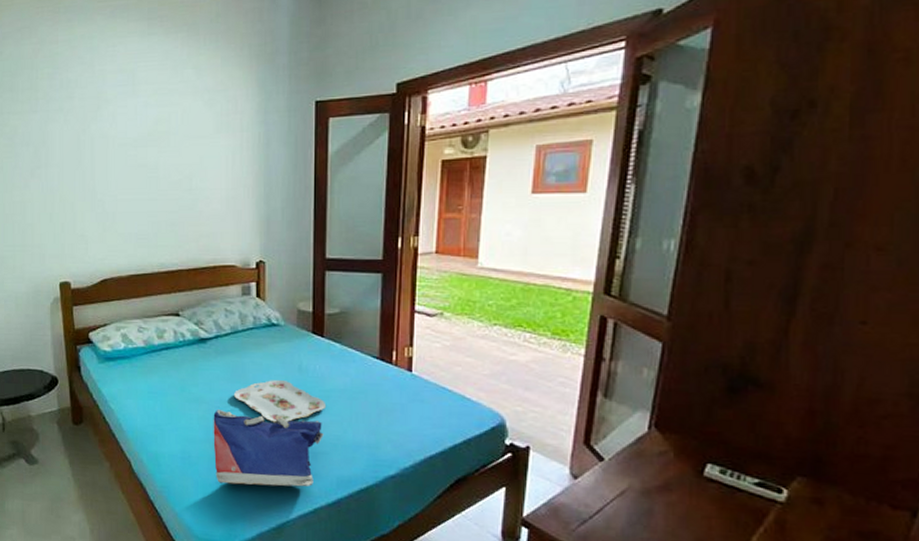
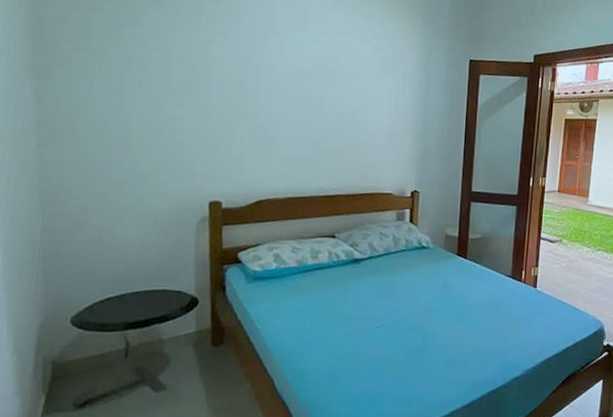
tote bag: present [213,410,324,487] -> none [360,326,462,395]
serving tray: present [233,380,325,422] -> none [383,297,465,335]

